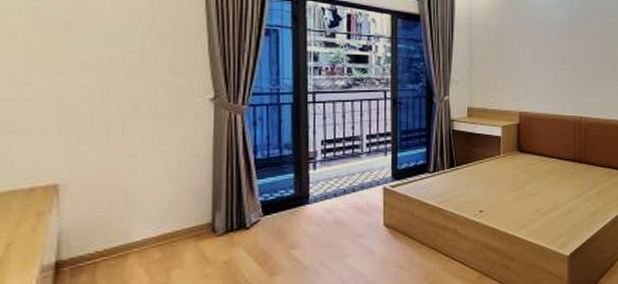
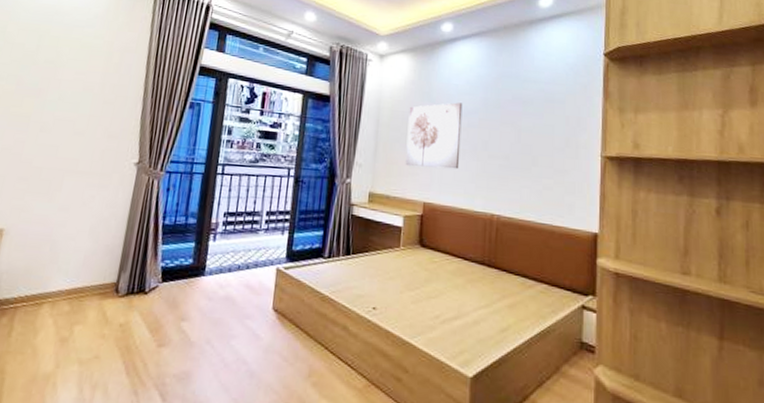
wall art: none [500,16,550,79] -> present [405,102,463,170]

